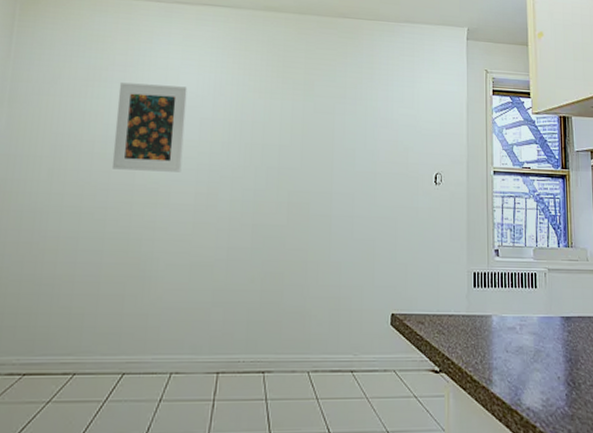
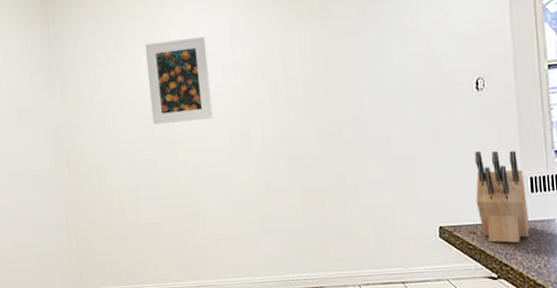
knife block: none [426,242,471,336] -> present [475,151,530,243]

